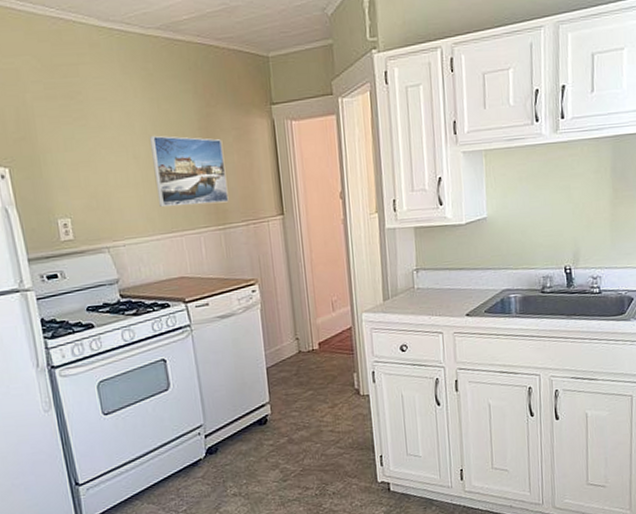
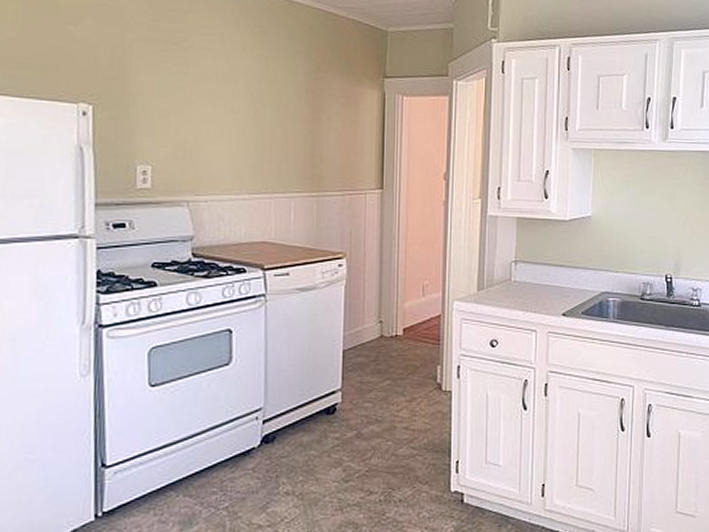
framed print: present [150,135,229,207] -> none [251,92,329,169]

